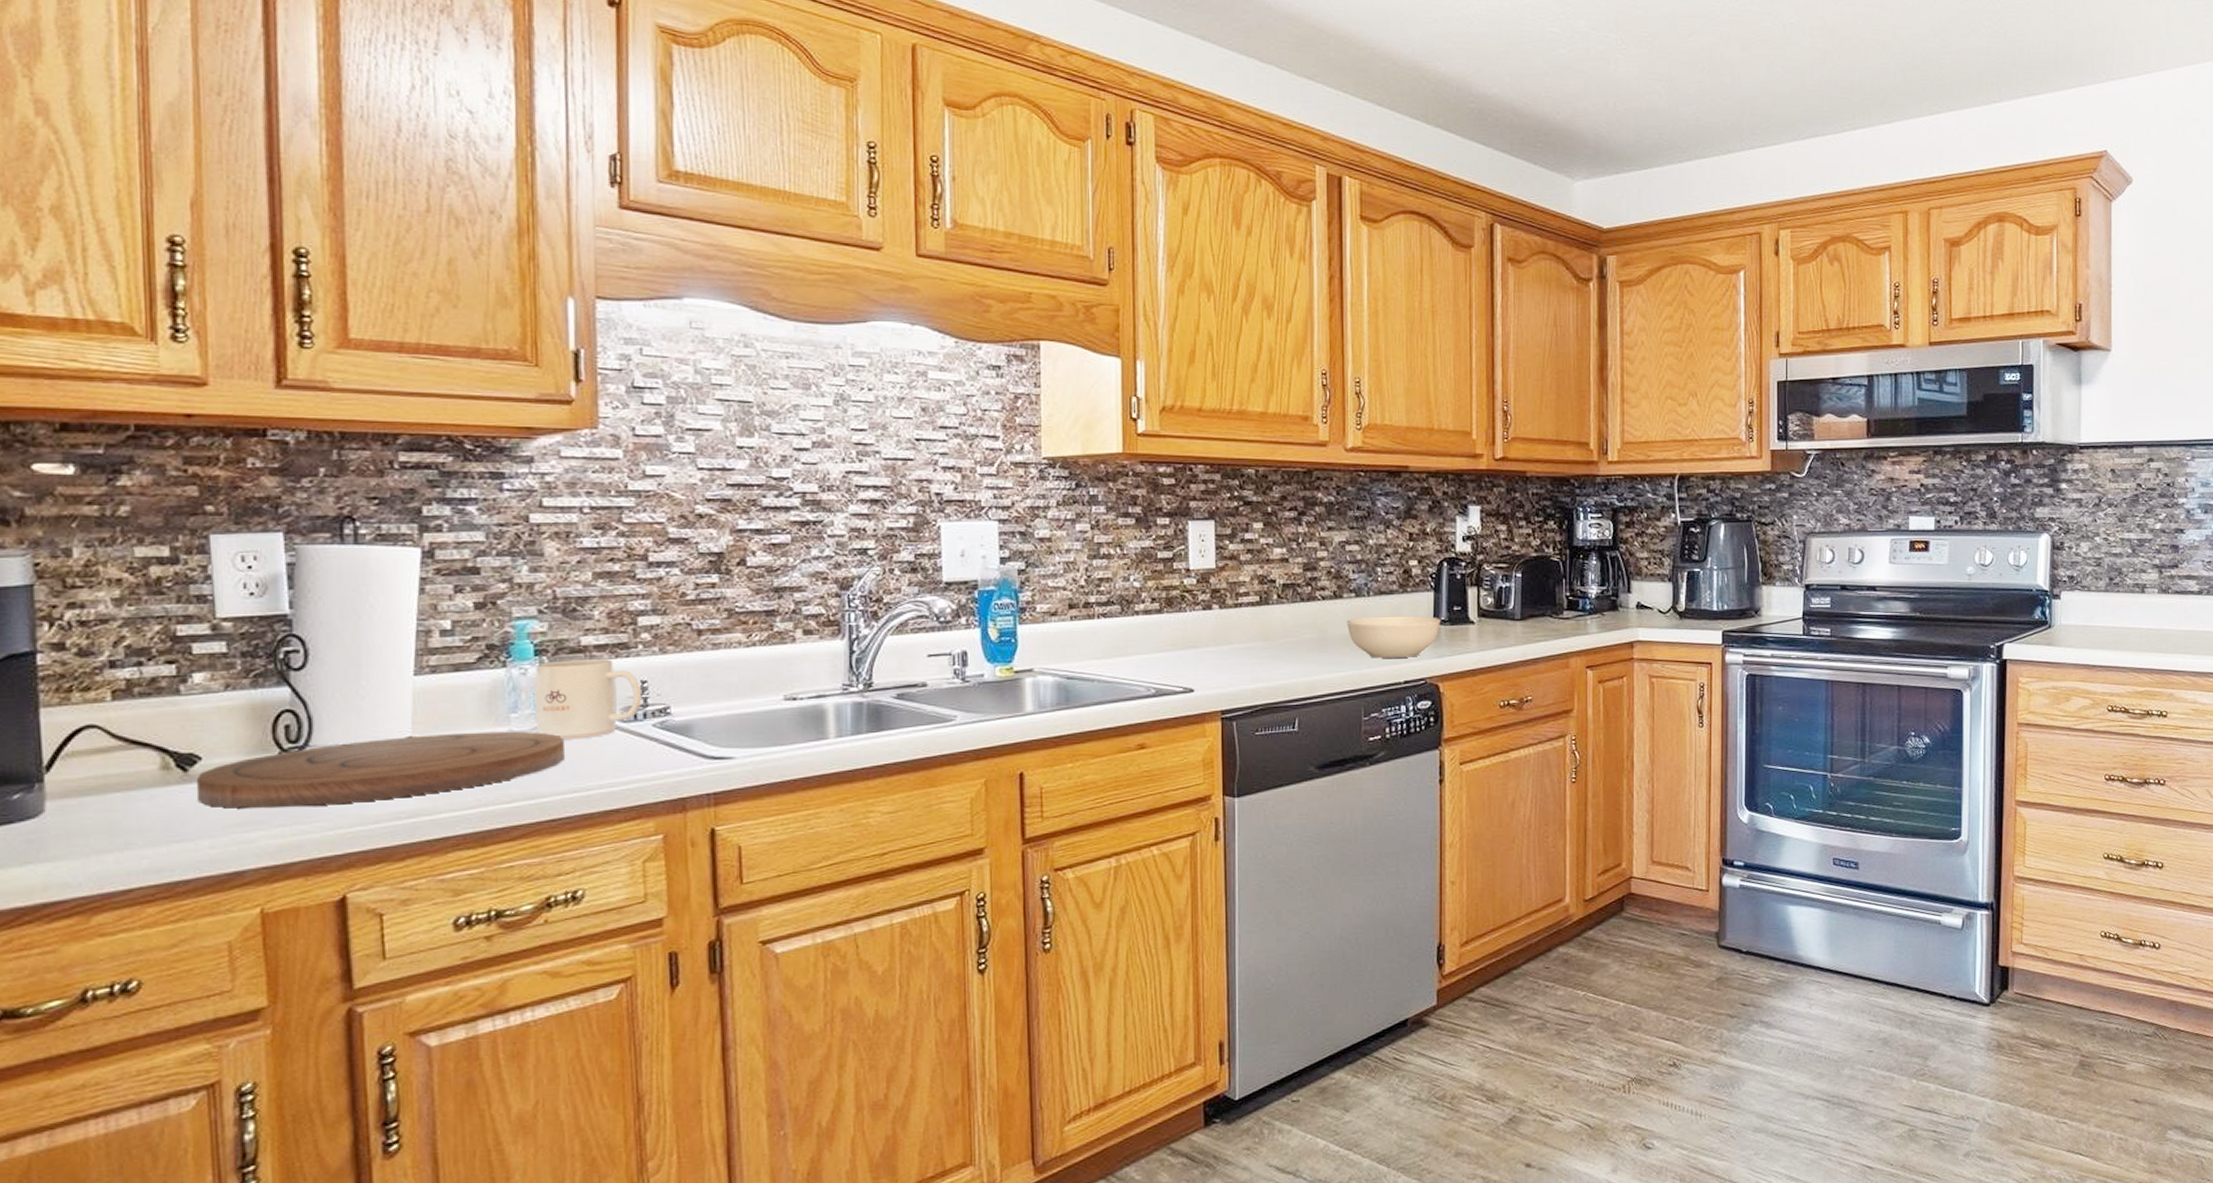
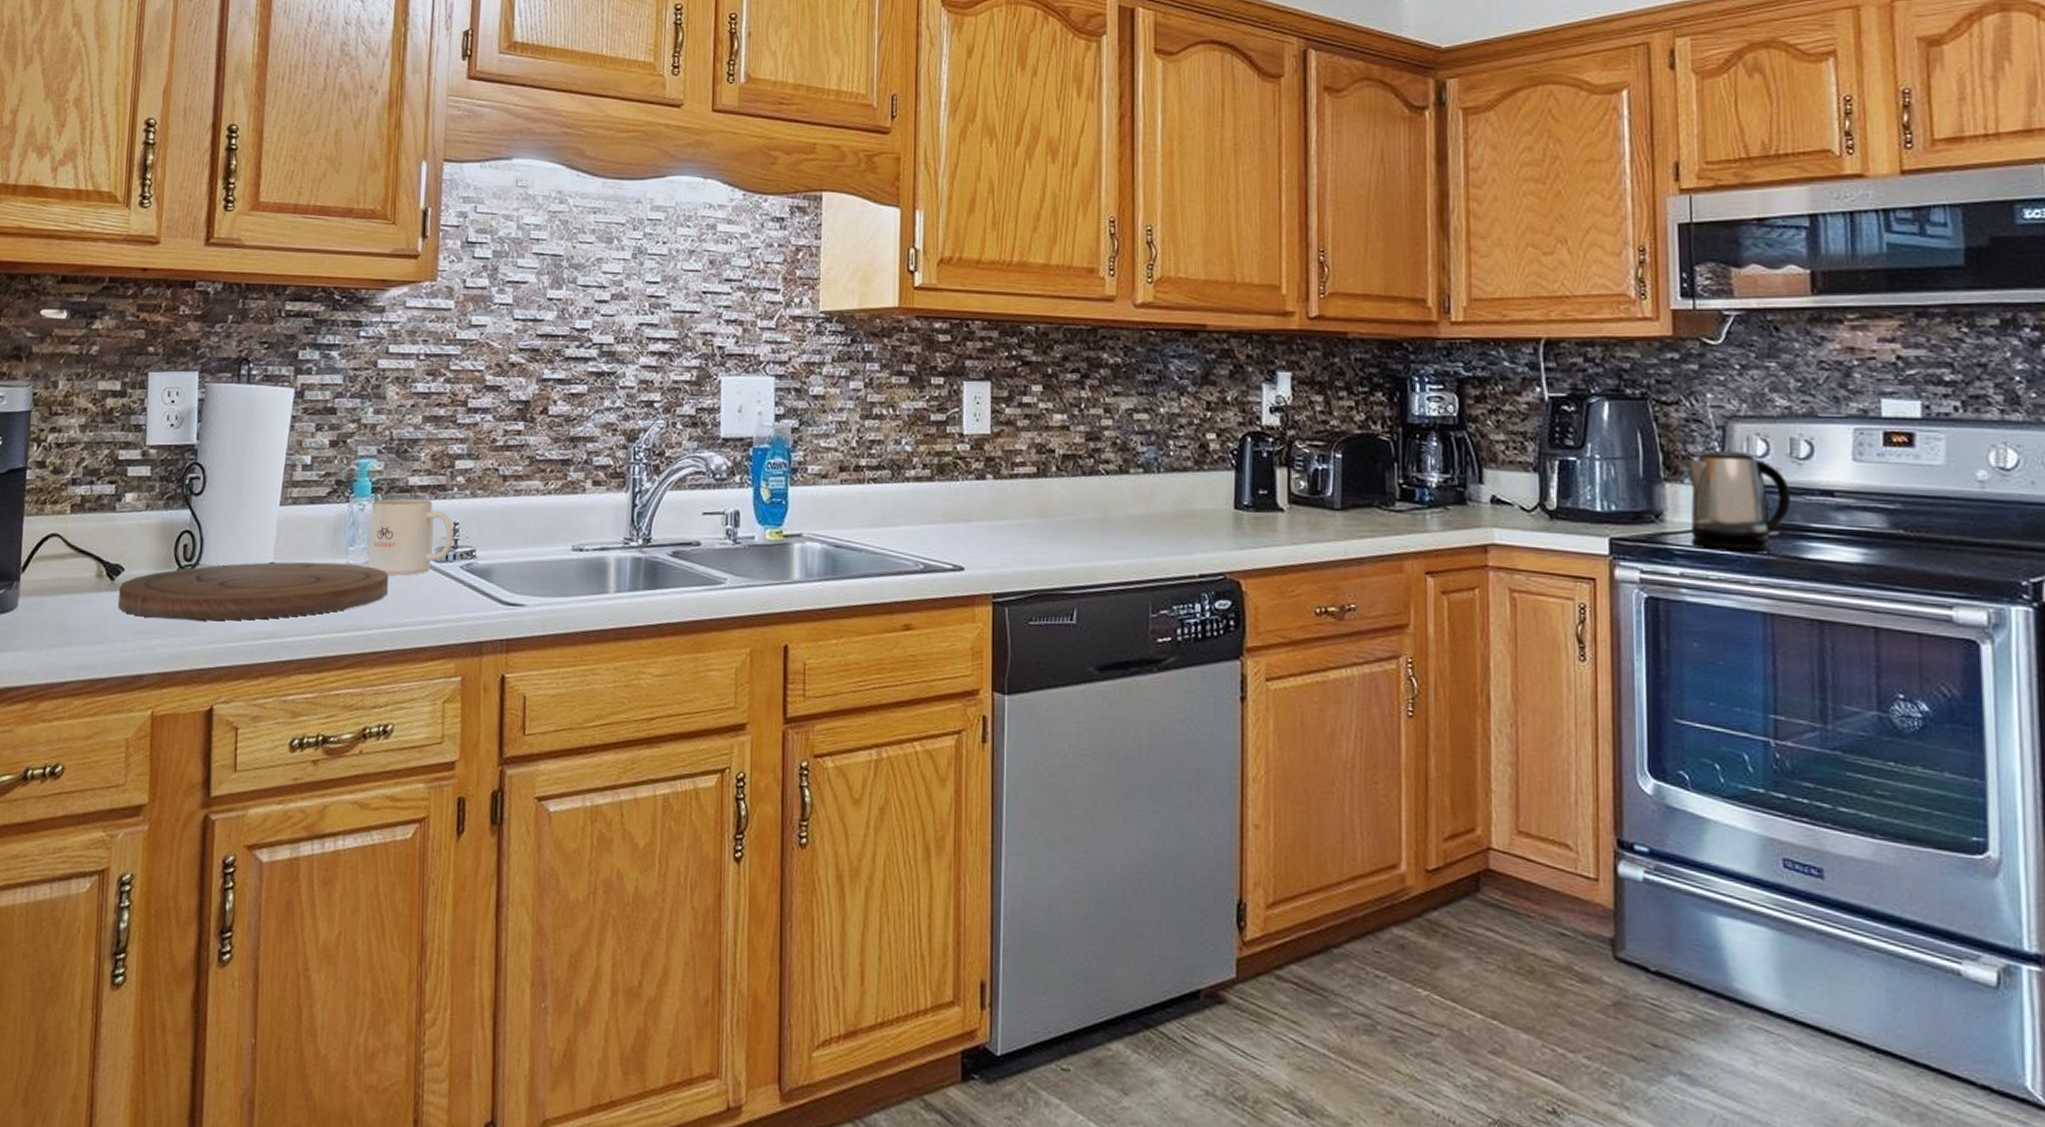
bowl: present [1346,616,1441,658] -> none [1133,496,1244,547]
kettle: none [1778,559,1848,636] -> present [1686,450,1792,553]

